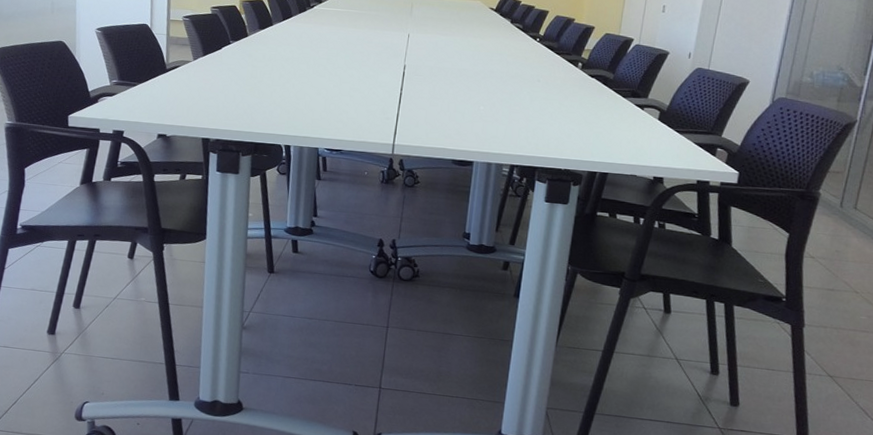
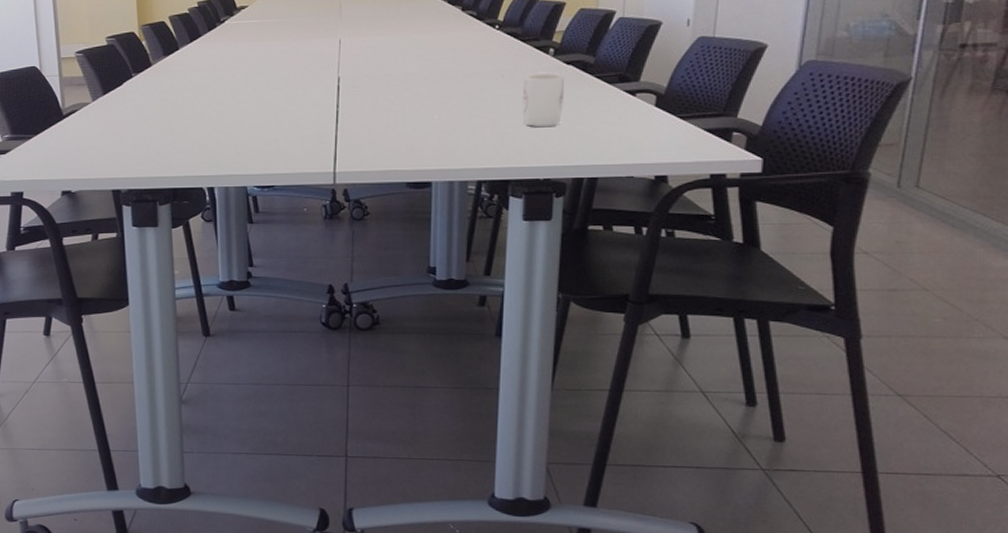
mug: none [552,82,588,127] -> present [522,73,564,127]

